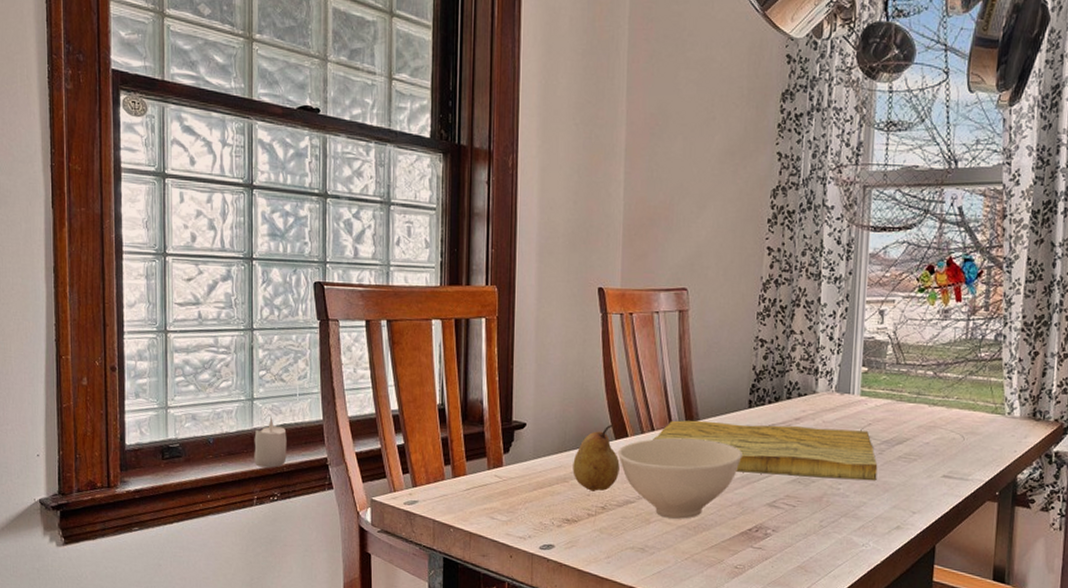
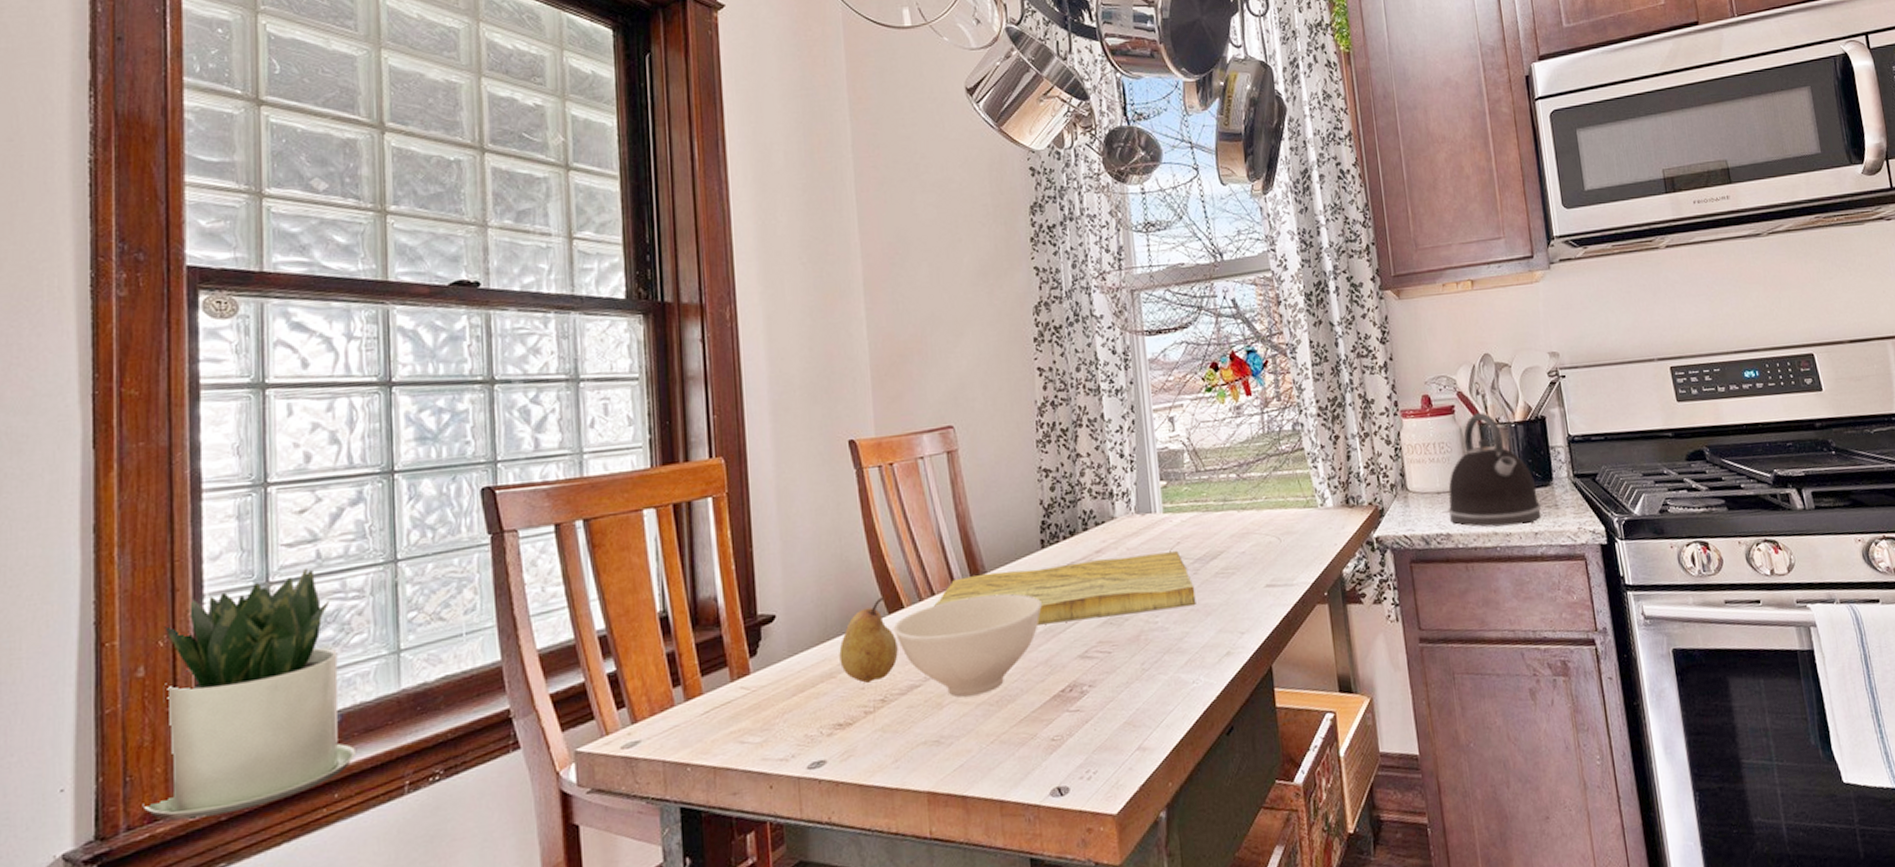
planter: none [87,324,223,494] -> present [142,567,357,820]
candle: present [254,416,287,468] -> none [403,668,452,741]

